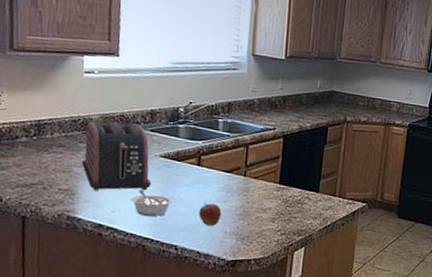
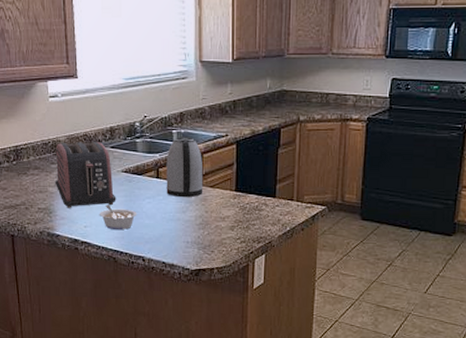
fruit: present [199,202,222,227] -> none [161,214,182,237]
kettle: none [207,126,248,188] -> present [166,137,203,198]

